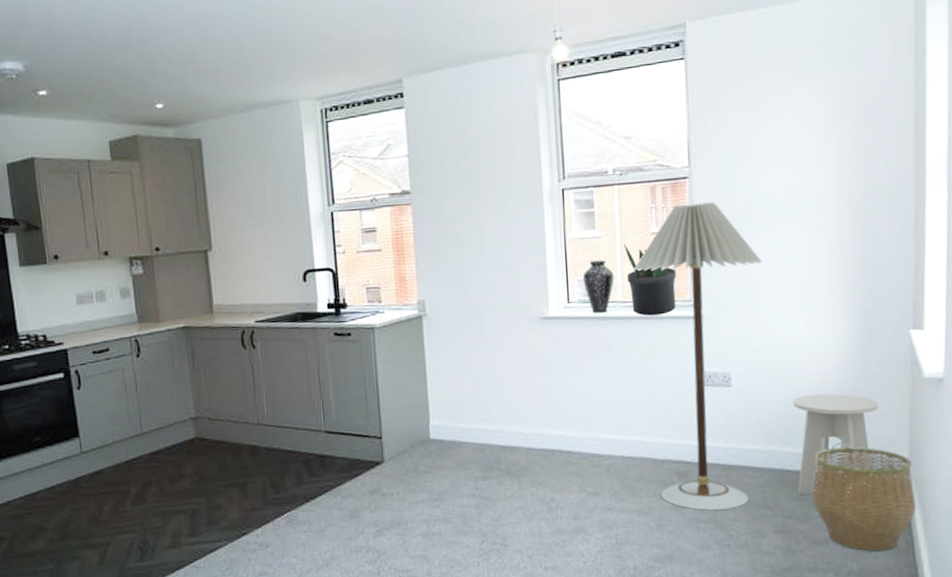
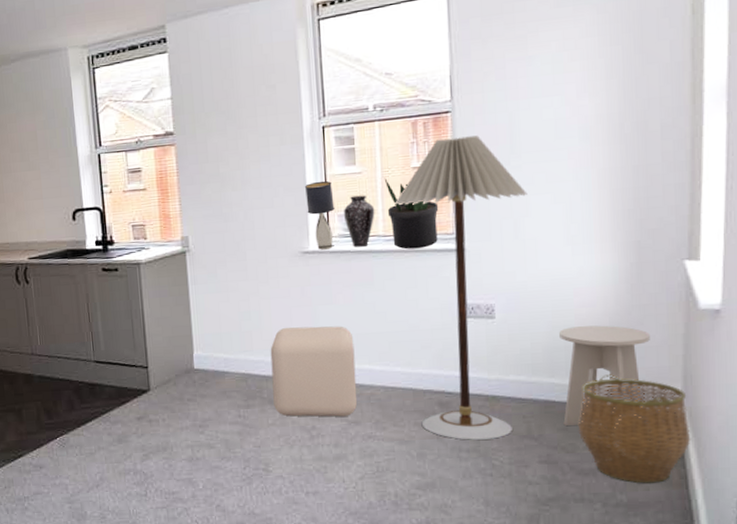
cube: none [508,394,597,489] -> present [270,326,358,417]
table lamp: none [543,244,574,316] -> present [304,180,335,250]

